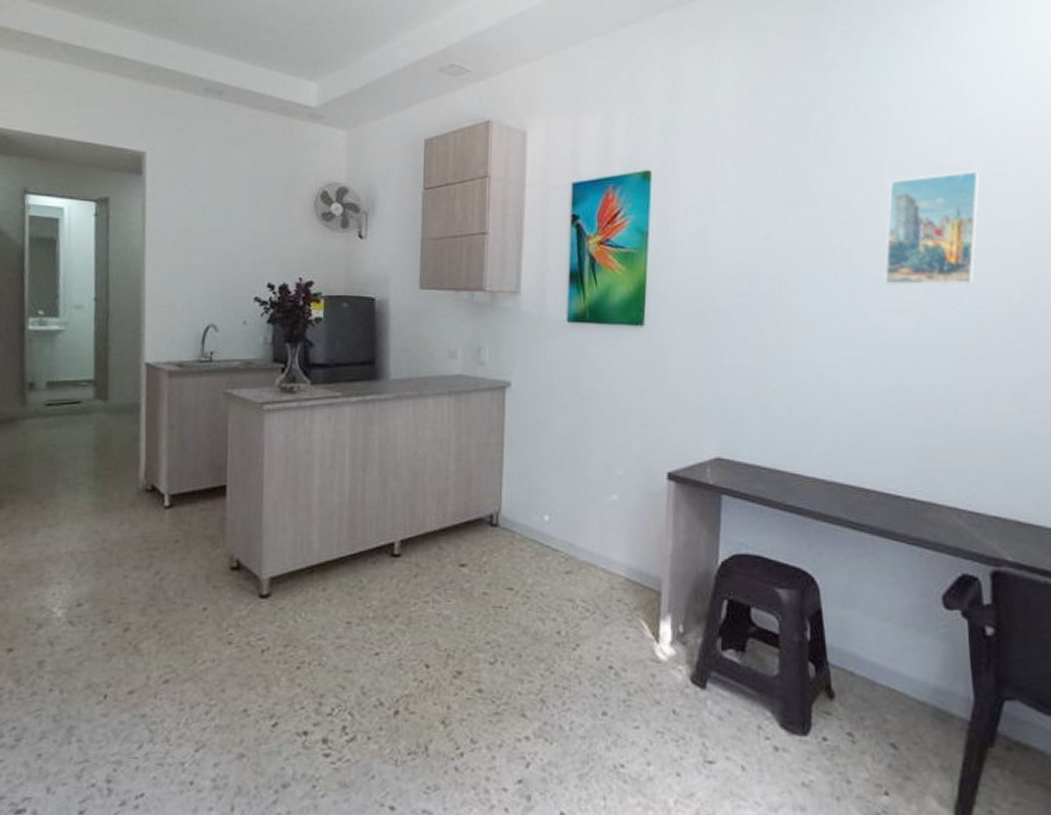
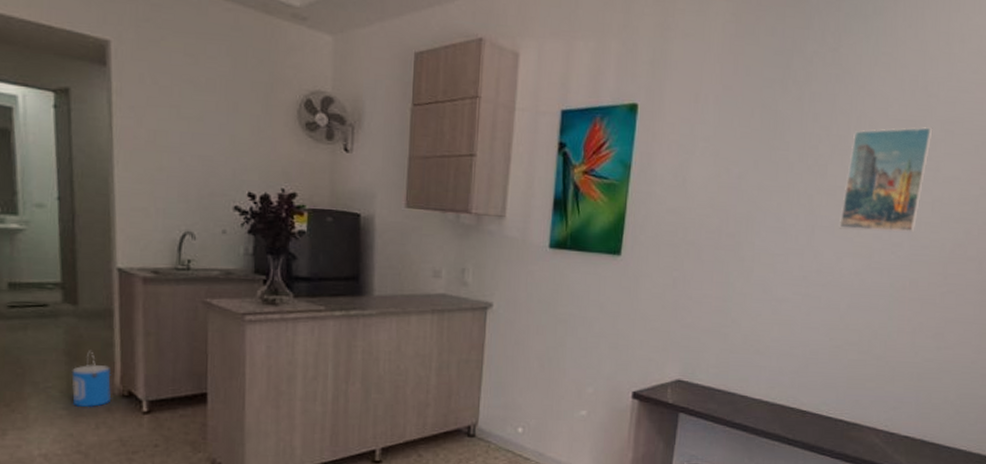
bucket: none [99,446,136,504] -> present [72,351,112,408]

